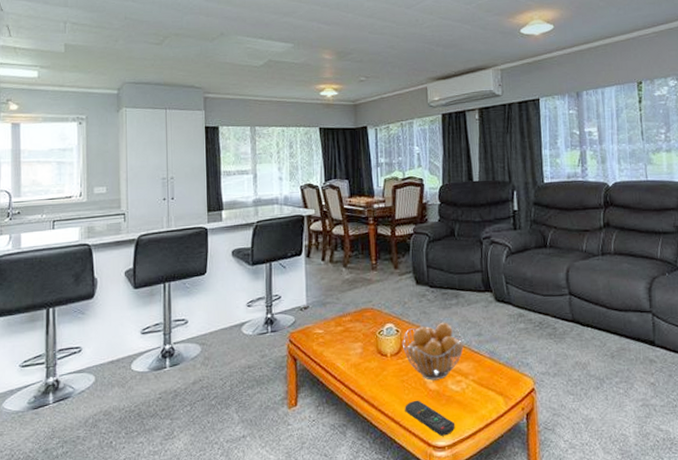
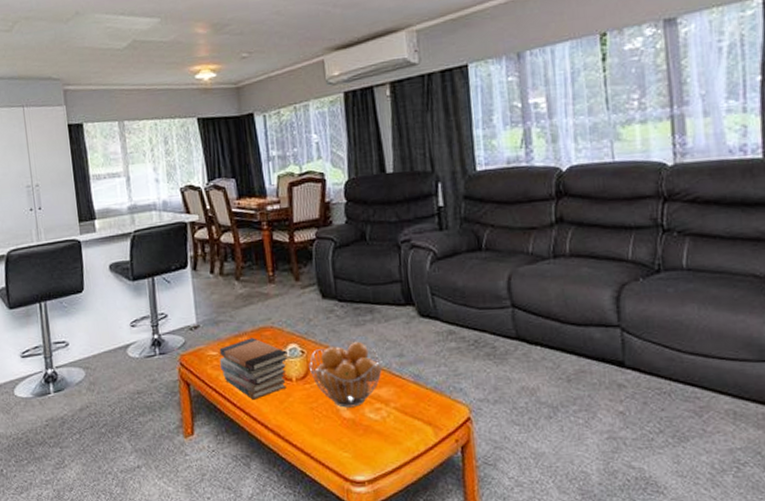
book stack: none [324,318,384,374] -> present [219,338,288,400]
remote control: present [405,400,454,436] -> none [315,429,375,470]

